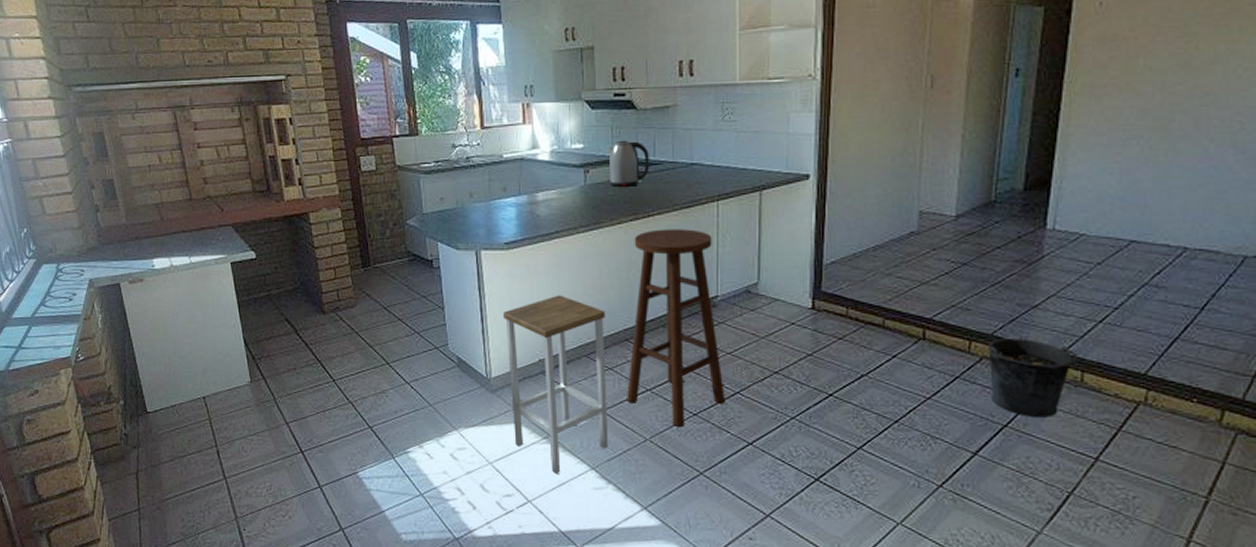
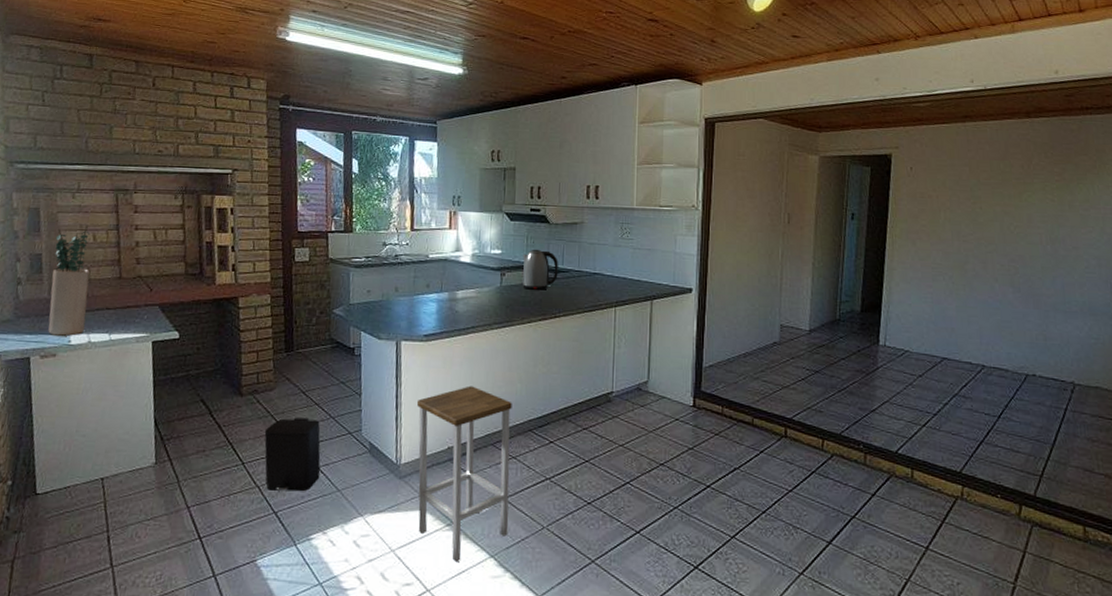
vase: none [124,147,166,261] -> present [48,226,91,336]
pedal bin: none [351,334,411,407] -> present [264,417,321,492]
bar stool: present [627,229,725,427] -> none [527,329,617,515]
bucket: present [988,339,1079,418] -> none [837,438,909,510]

